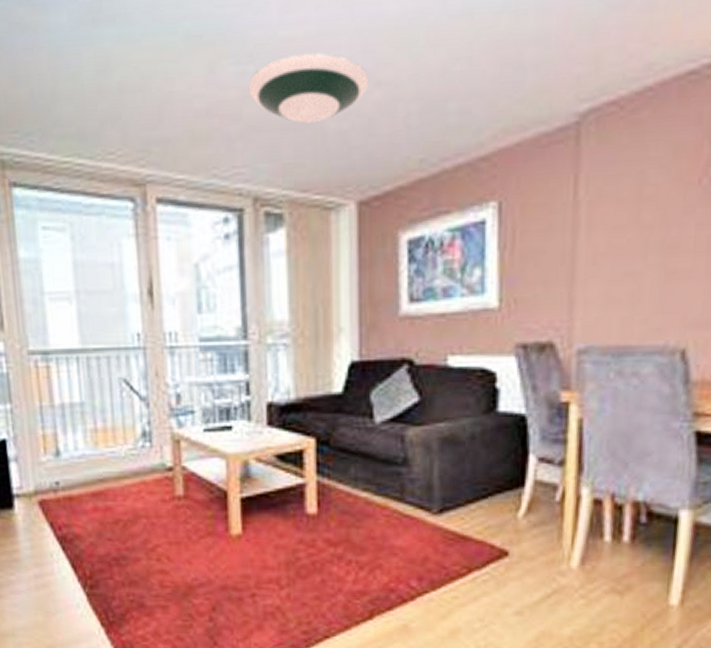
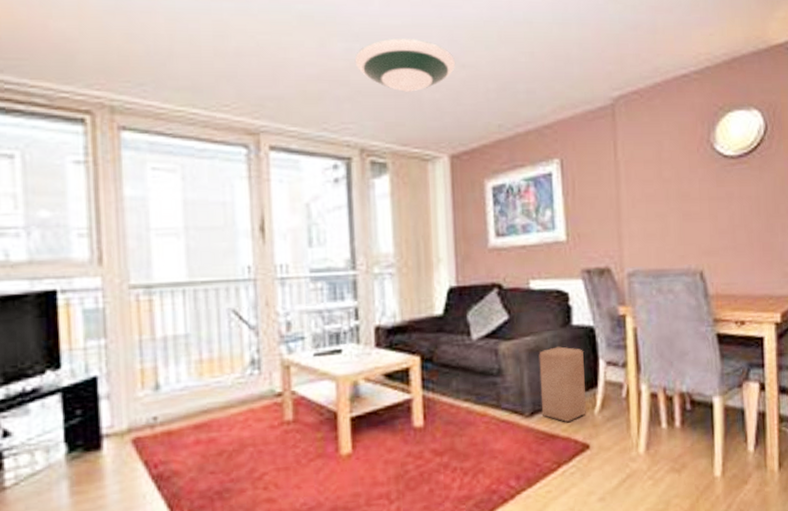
wooden block: none [452,436,510,523] -> present [539,346,586,422]

